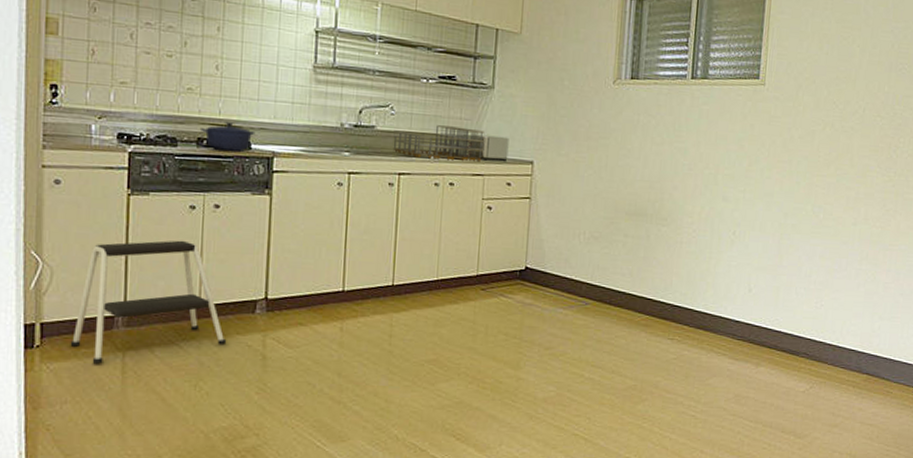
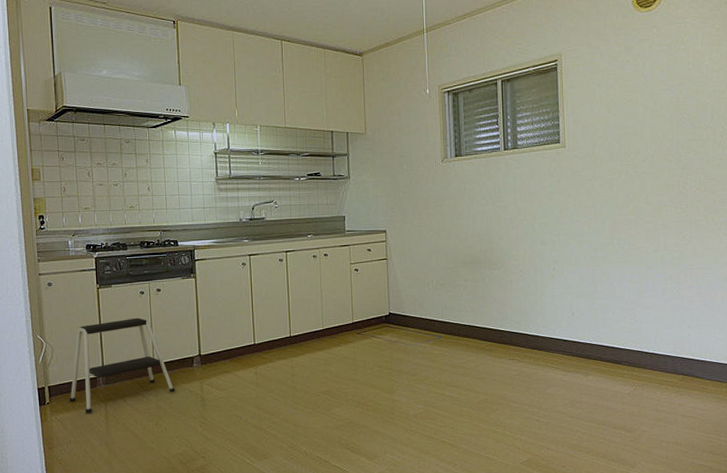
cooking pot: present [201,121,256,153] -> none [142,227,180,250]
dish rack: present [392,125,484,163] -> none [279,211,347,238]
toaster: present [469,134,509,162] -> none [336,214,366,235]

